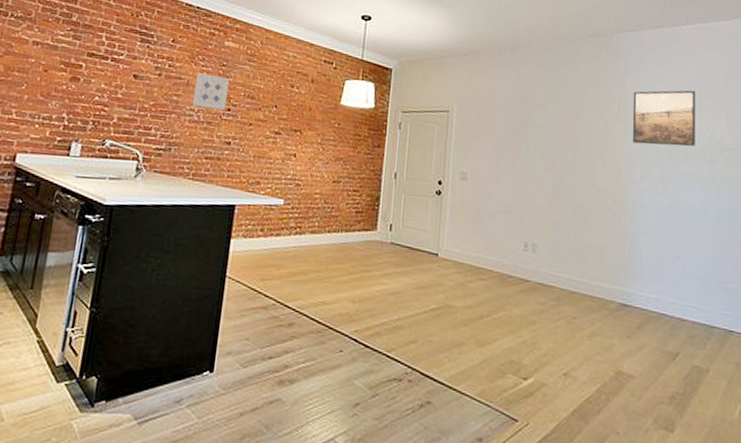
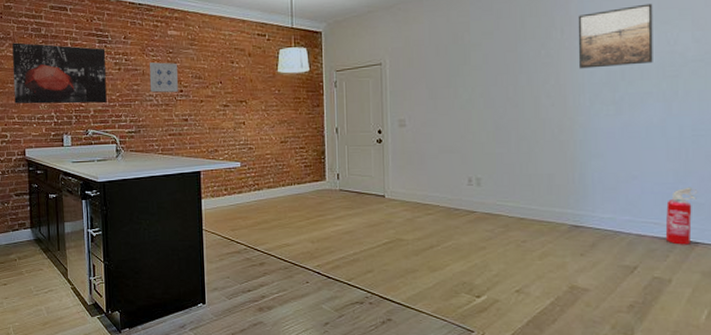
wall art: none [16,25,148,111] -> present [12,42,107,104]
fire extinguisher: none [704,272,732,333] -> present [665,187,698,245]

